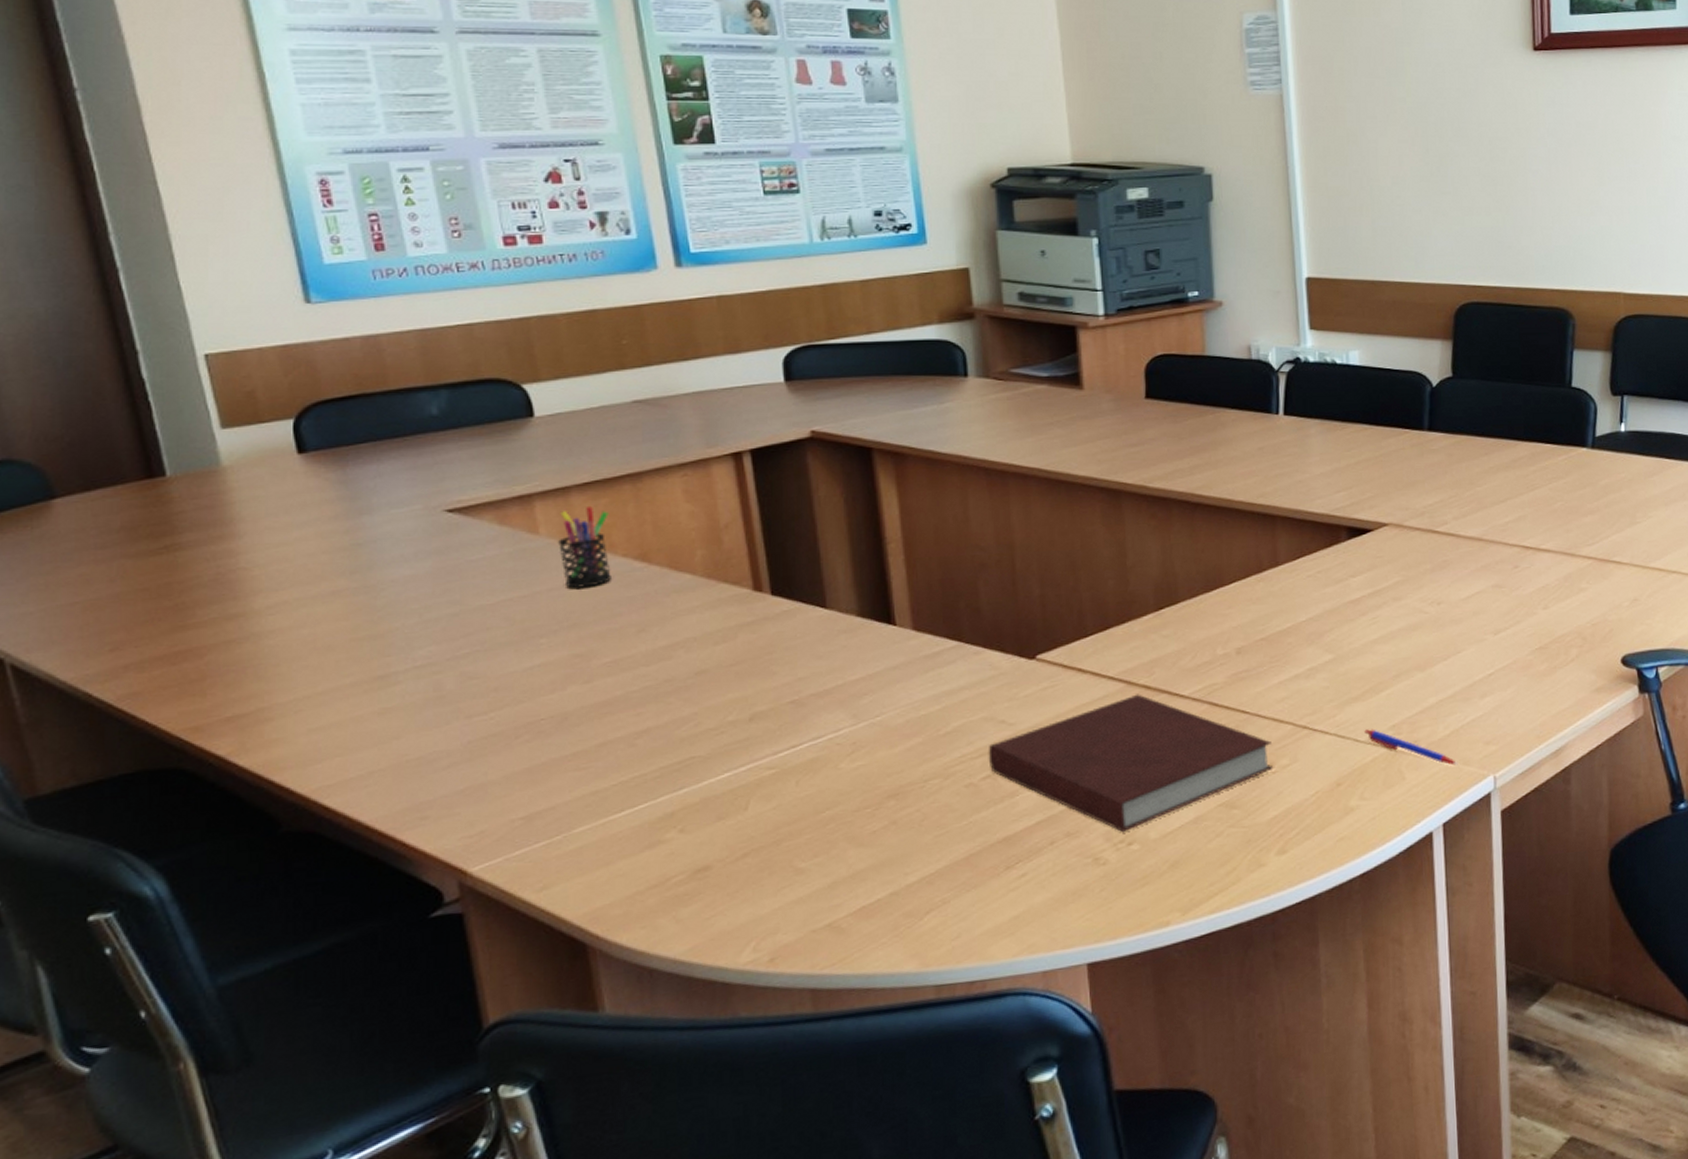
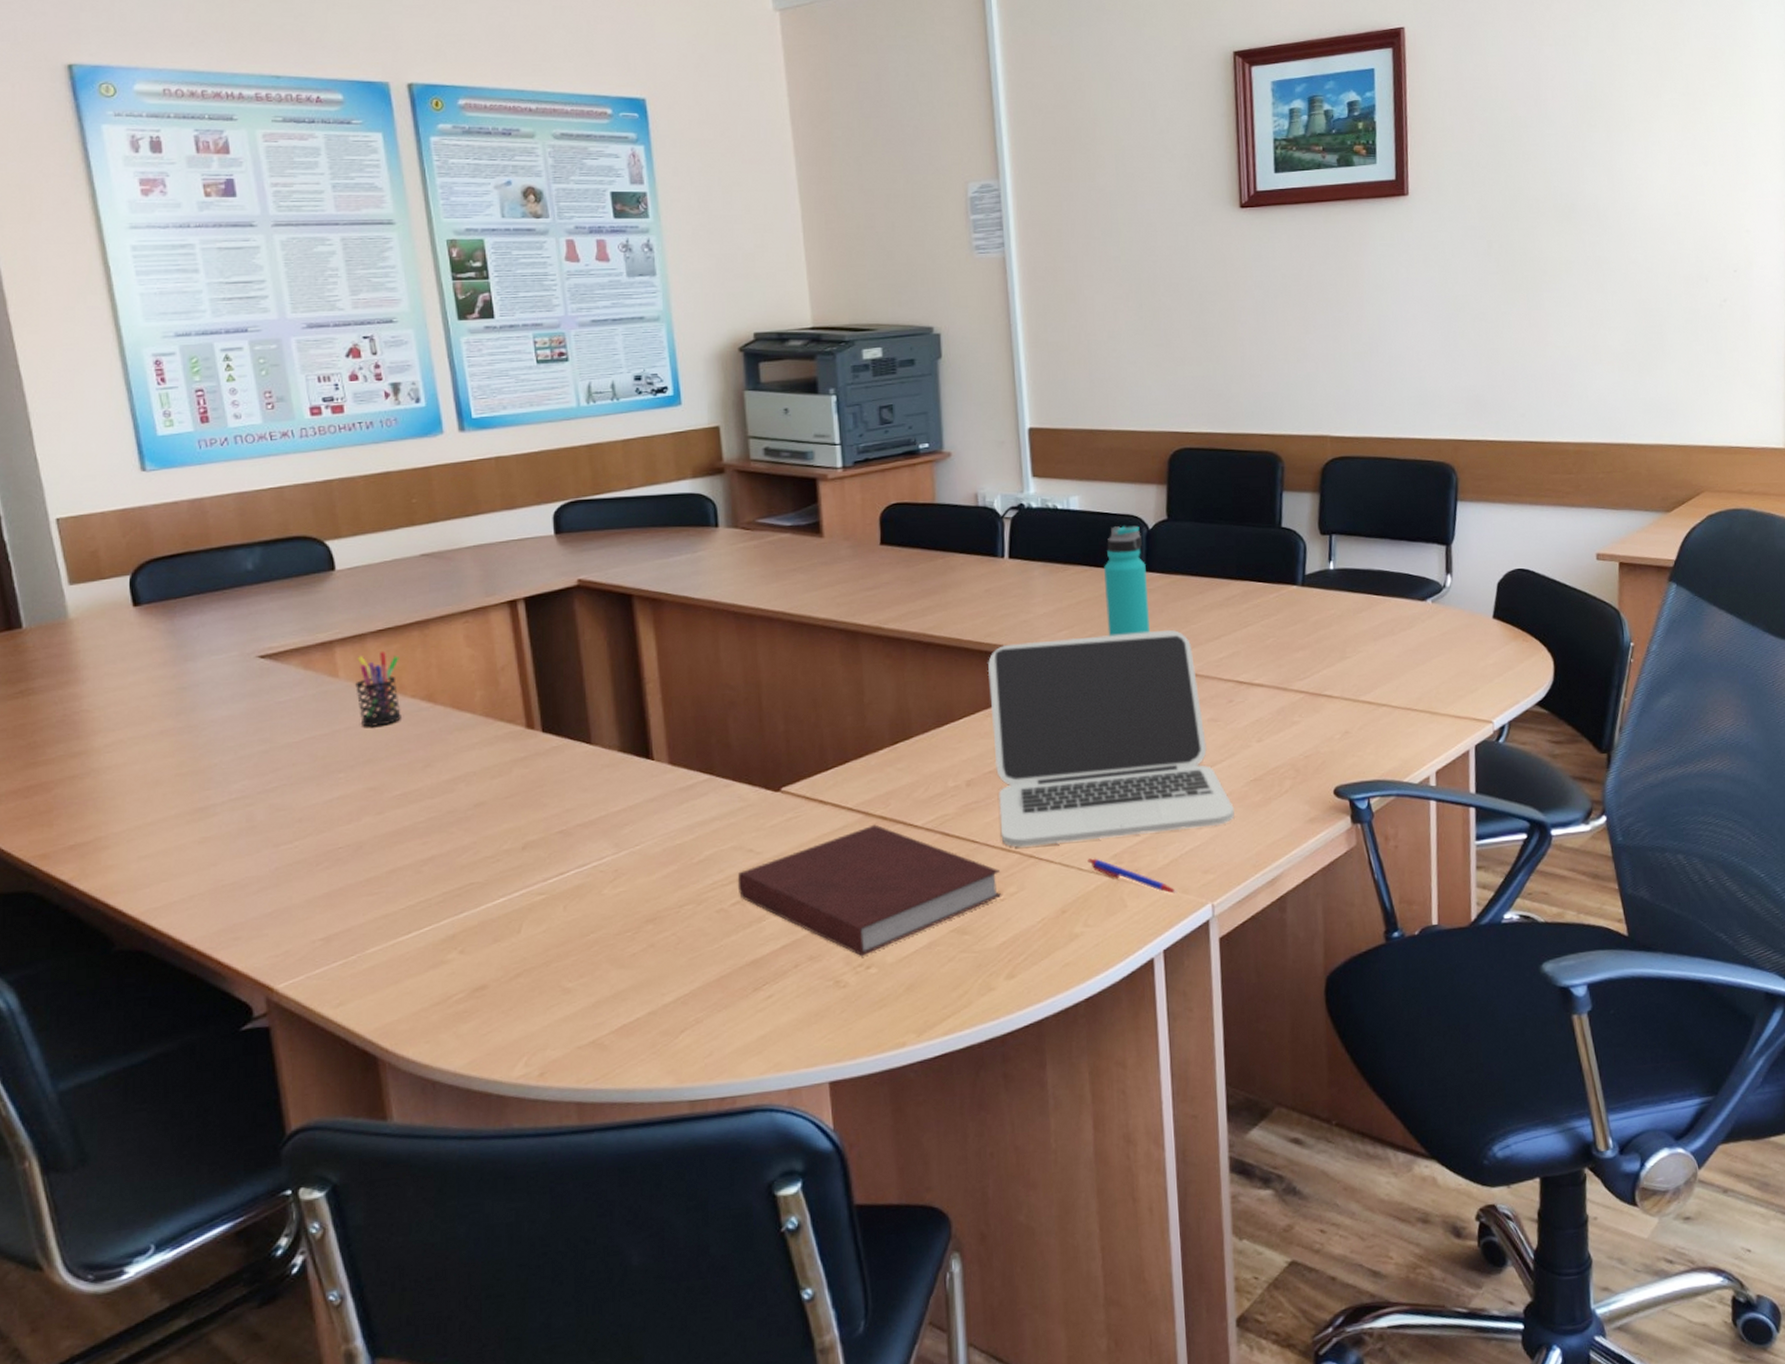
laptop: none [1260,491,1519,718] -> present [987,629,1235,848]
water bottle: none [1385,382,1433,499] -> present [1104,525,1150,637]

